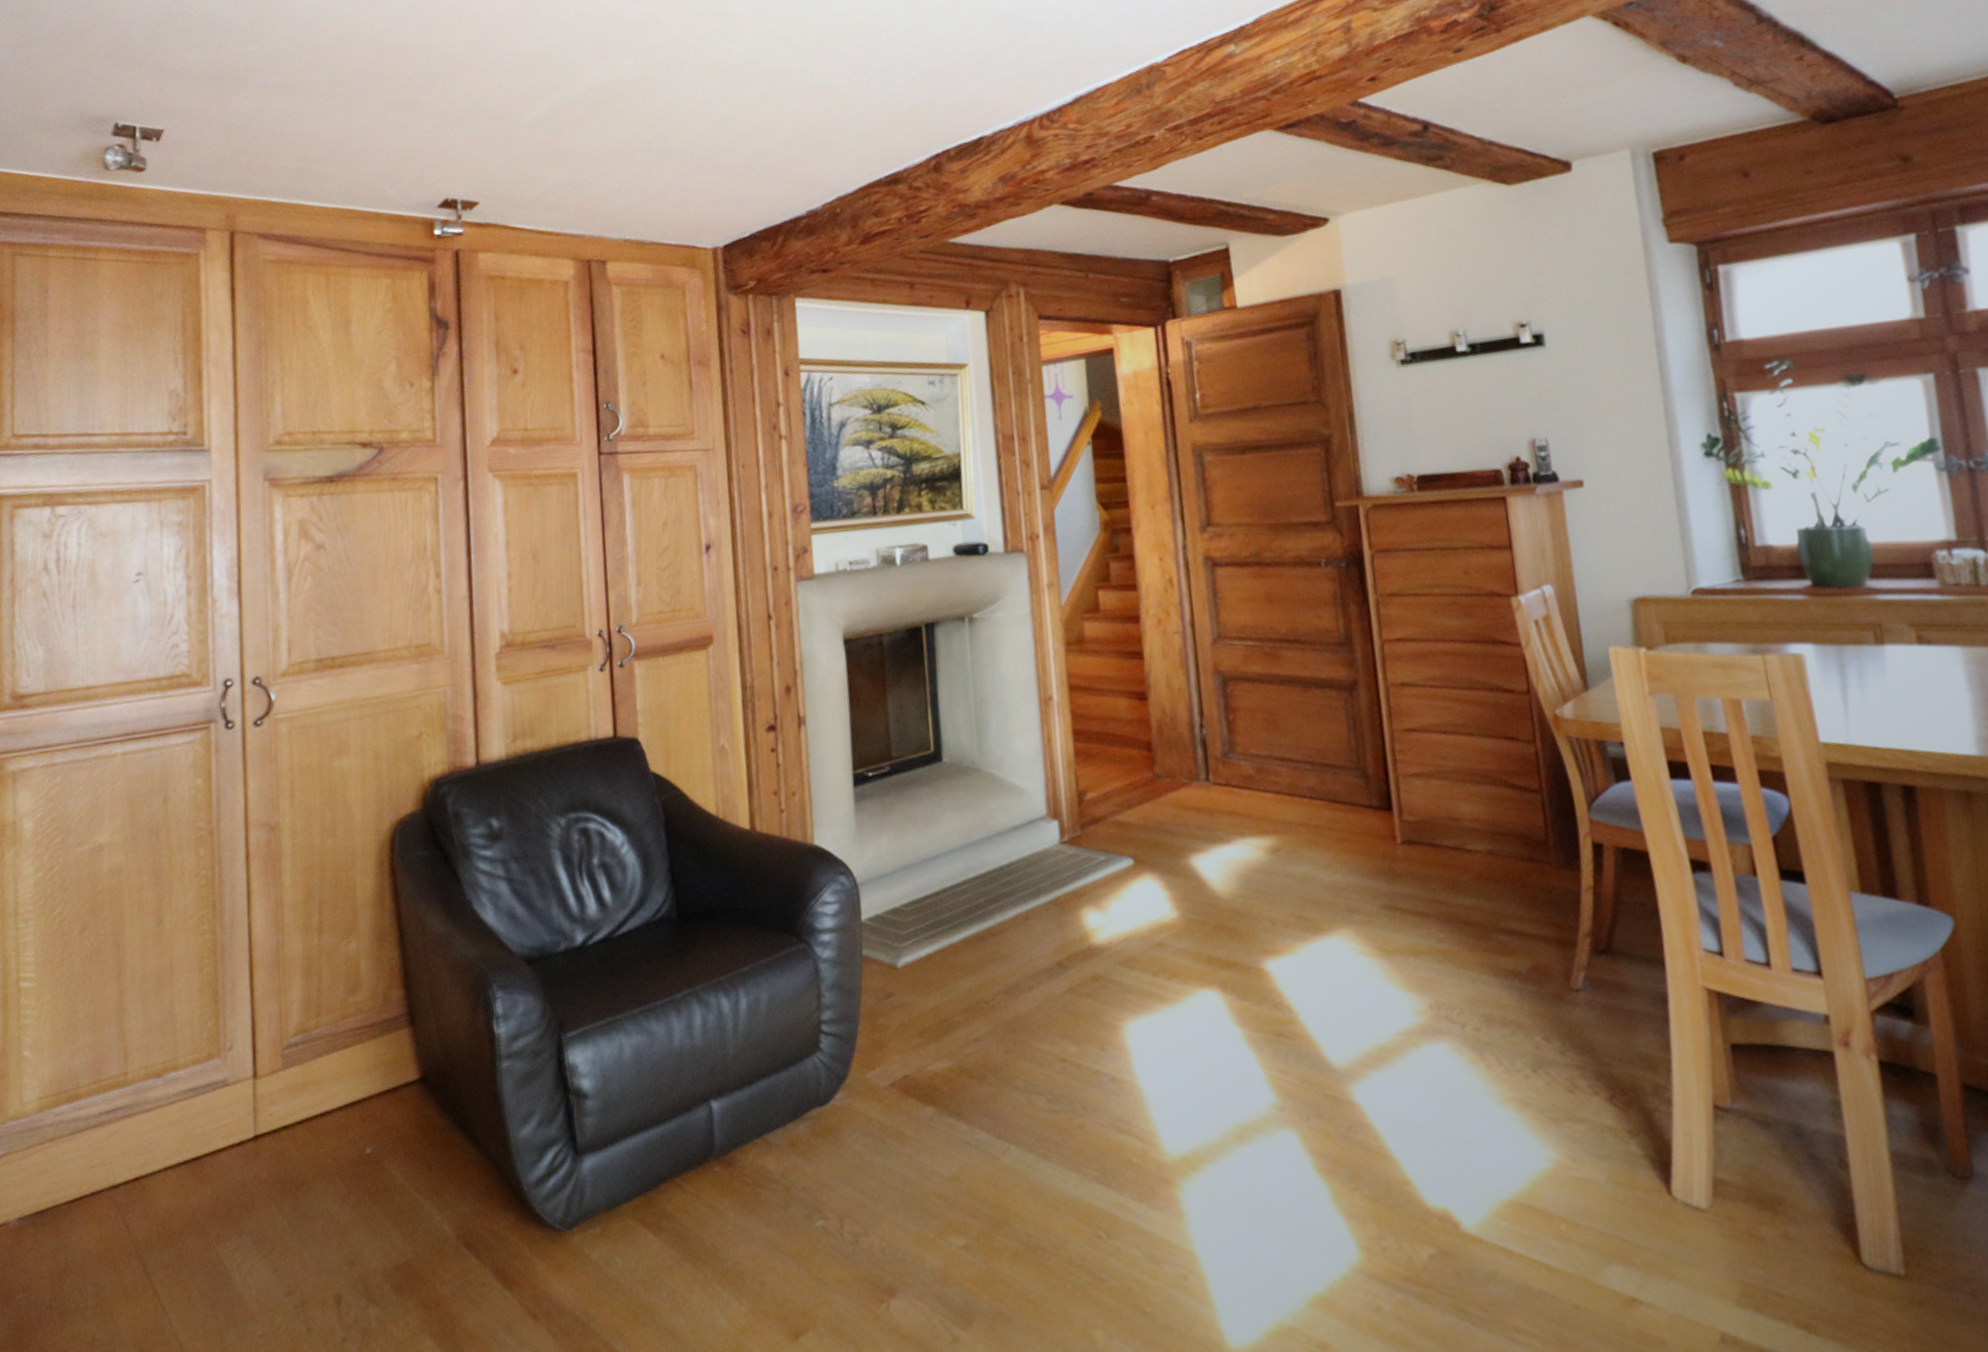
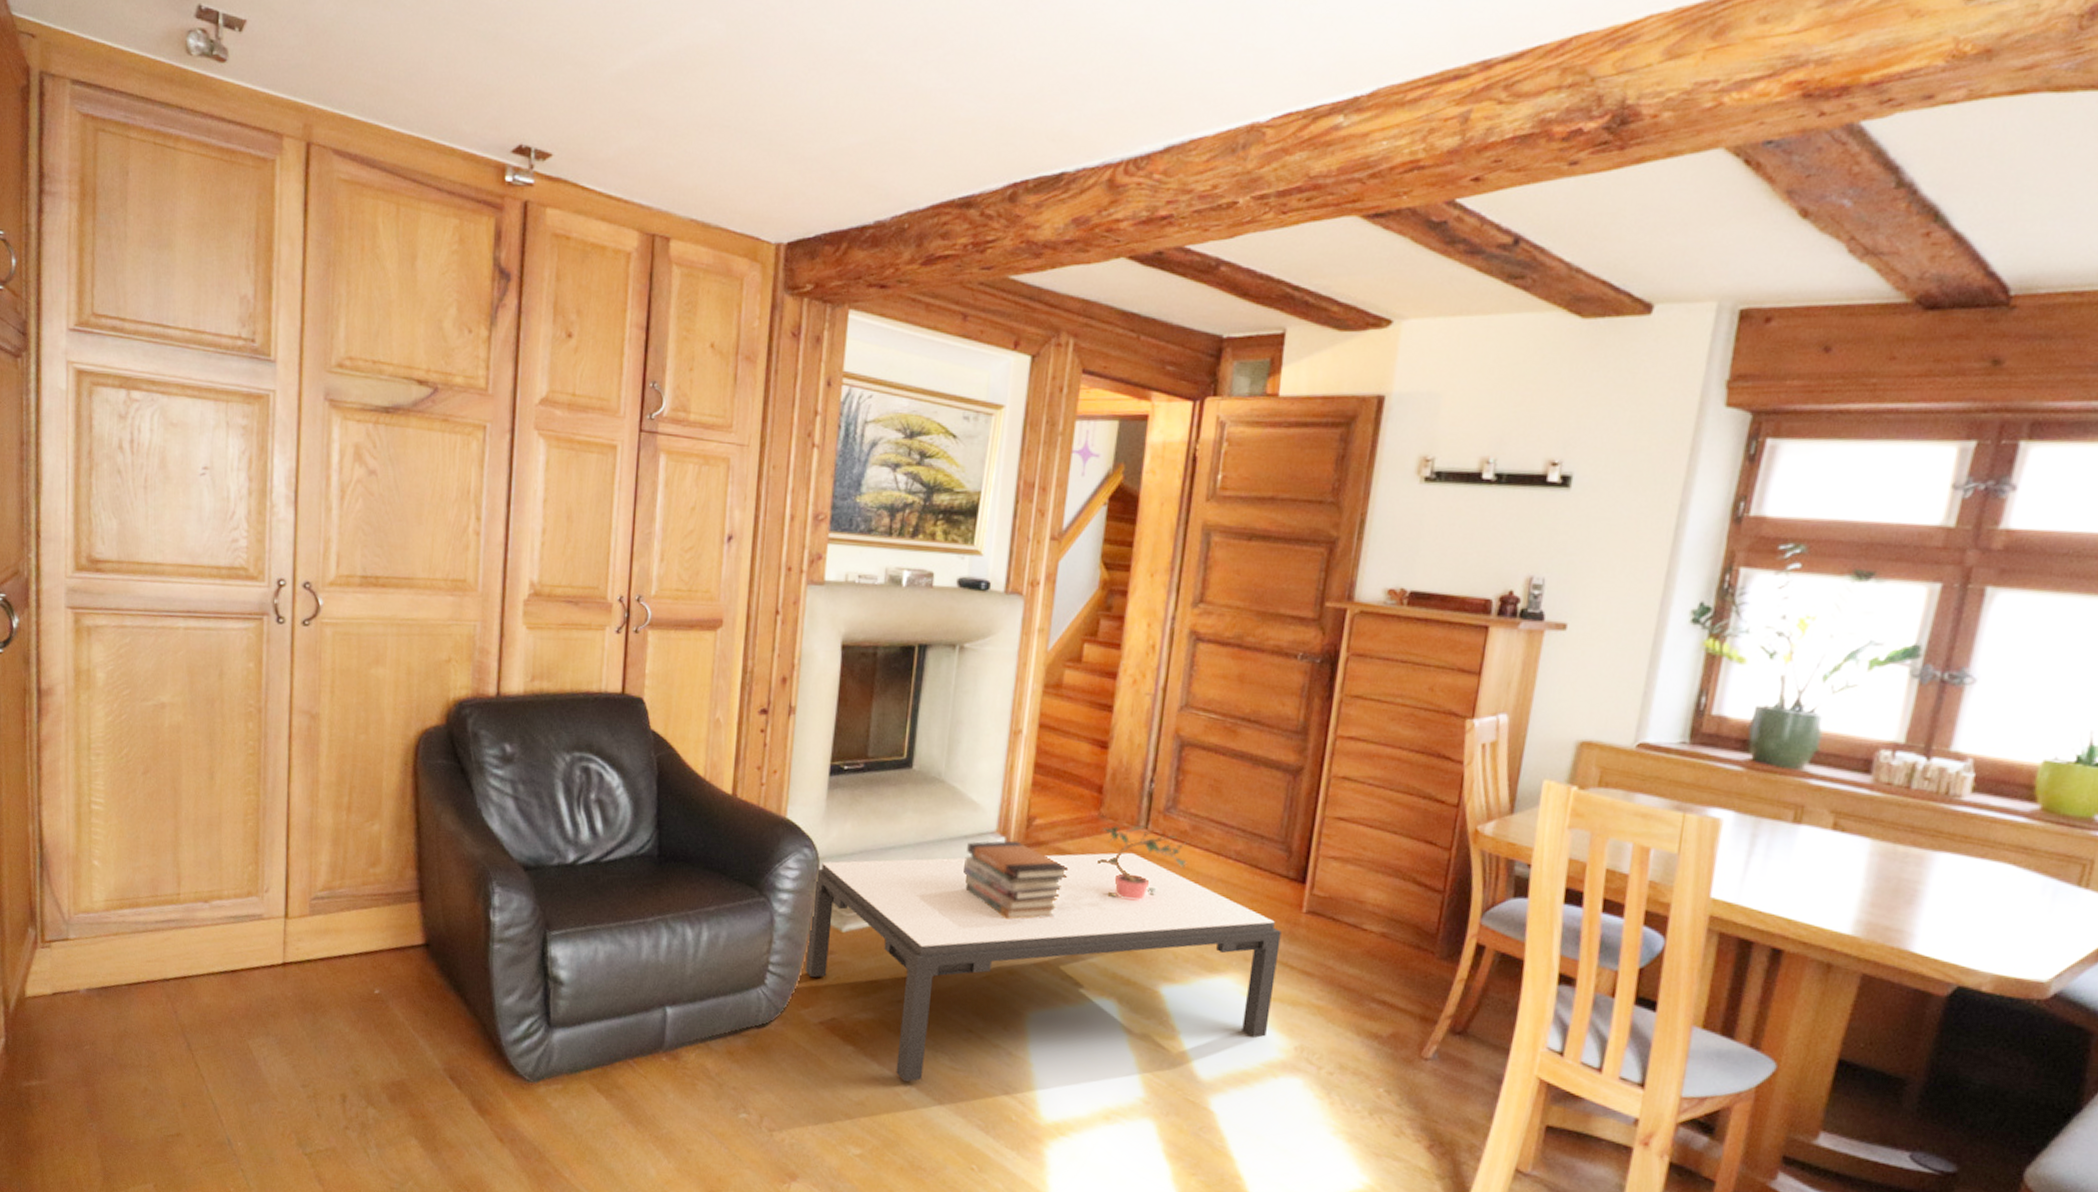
coffee table: none [856,811,1394,1140] -> present [806,852,1282,1082]
book stack: none [1018,822,1135,916] -> present [962,840,1069,920]
potted plant: none [1159,774,1262,867] -> present [1096,823,1189,901]

